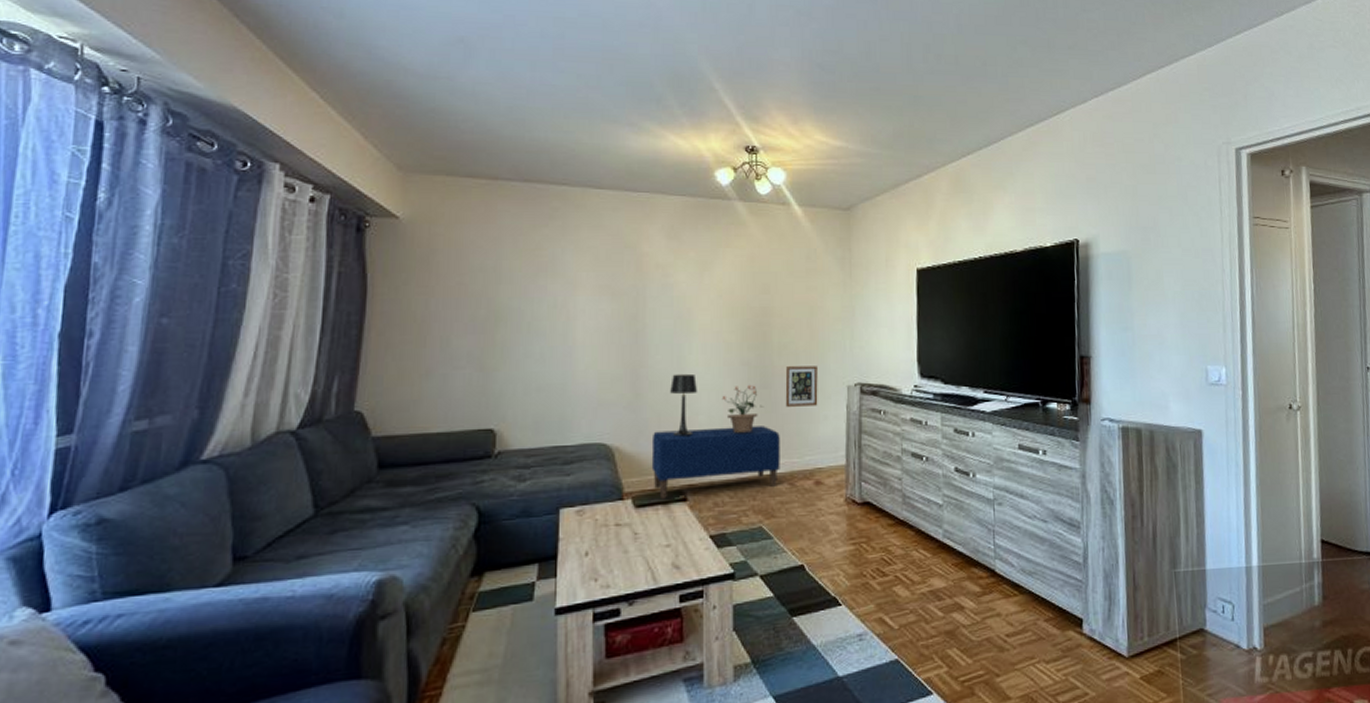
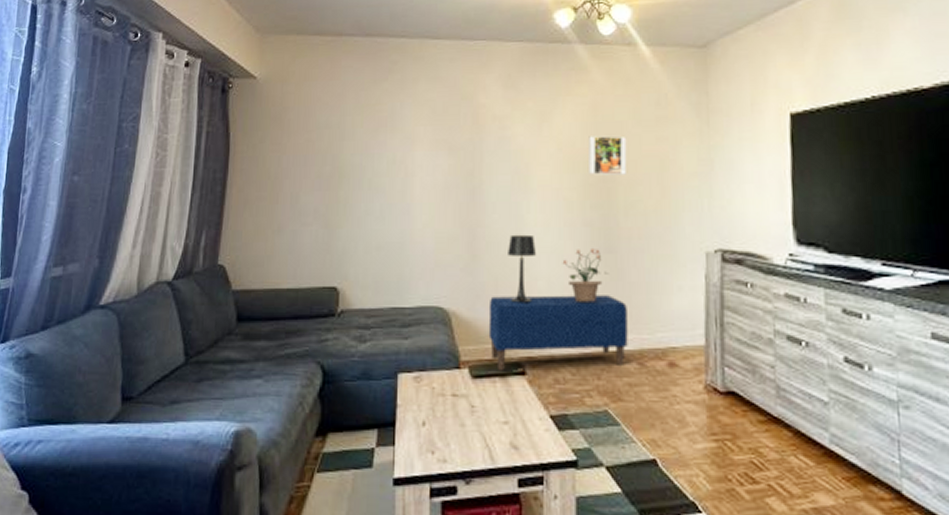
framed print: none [746,284,781,320] -> present [589,136,627,175]
picture frame: present [785,366,818,407] -> none [633,228,671,275]

